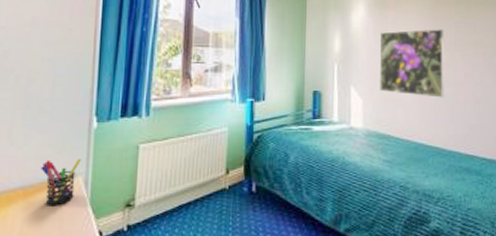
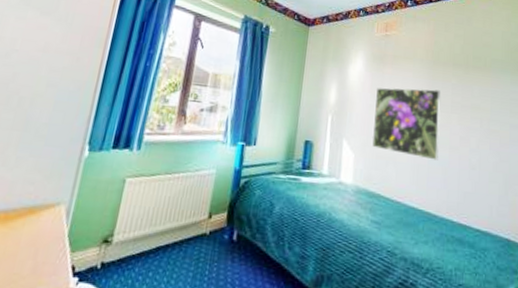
pen holder: present [41,158,81,206] -> none [23,184,67,234]

